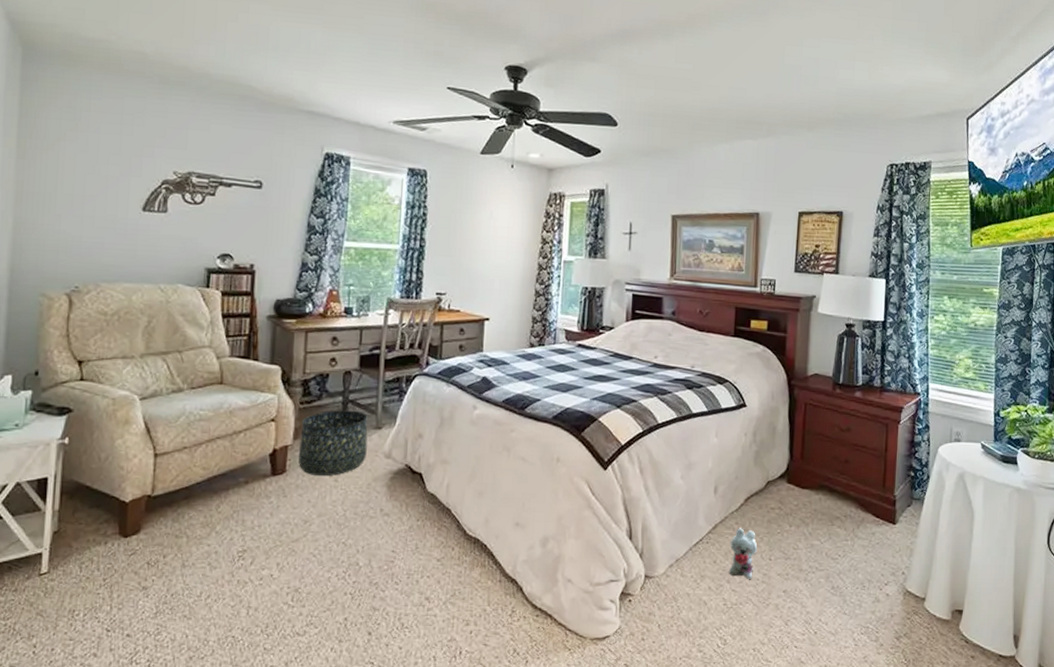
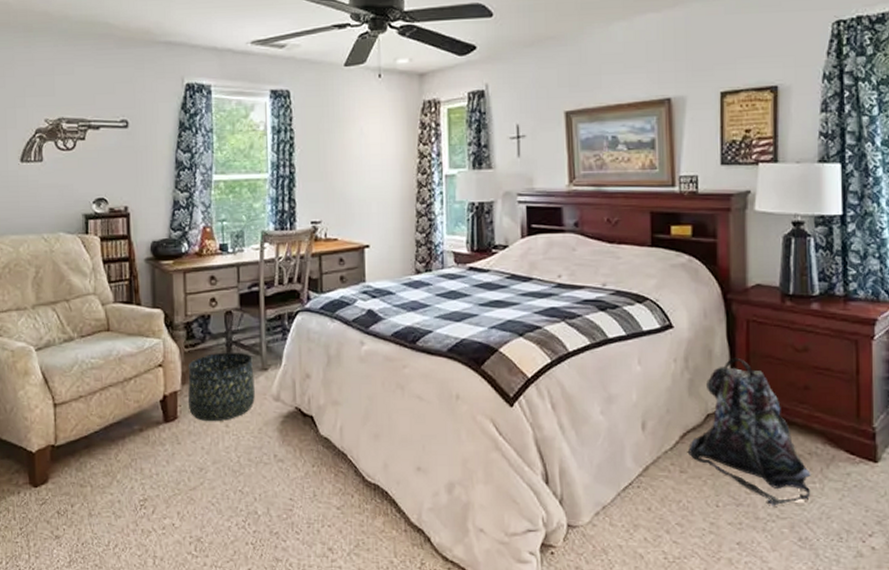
plush toy: present [729,528,758,580] -> none [667,469,701,530]
backpack: none [749,434,846,560] -> present [687,357,812,506]

